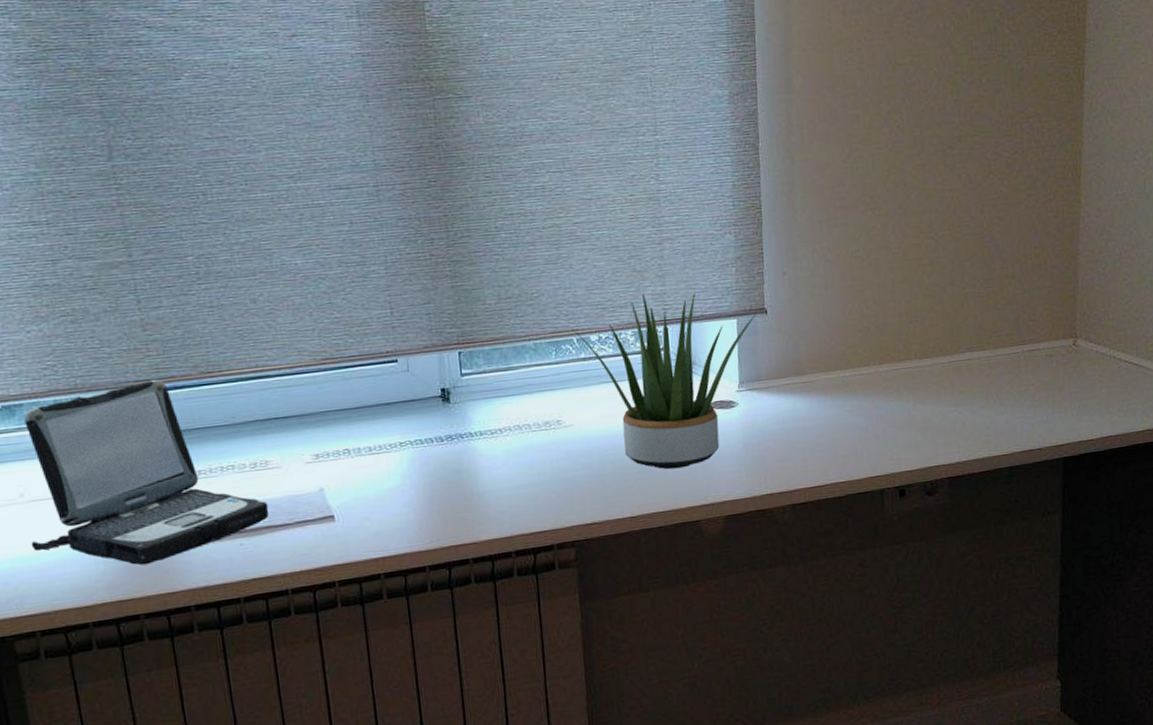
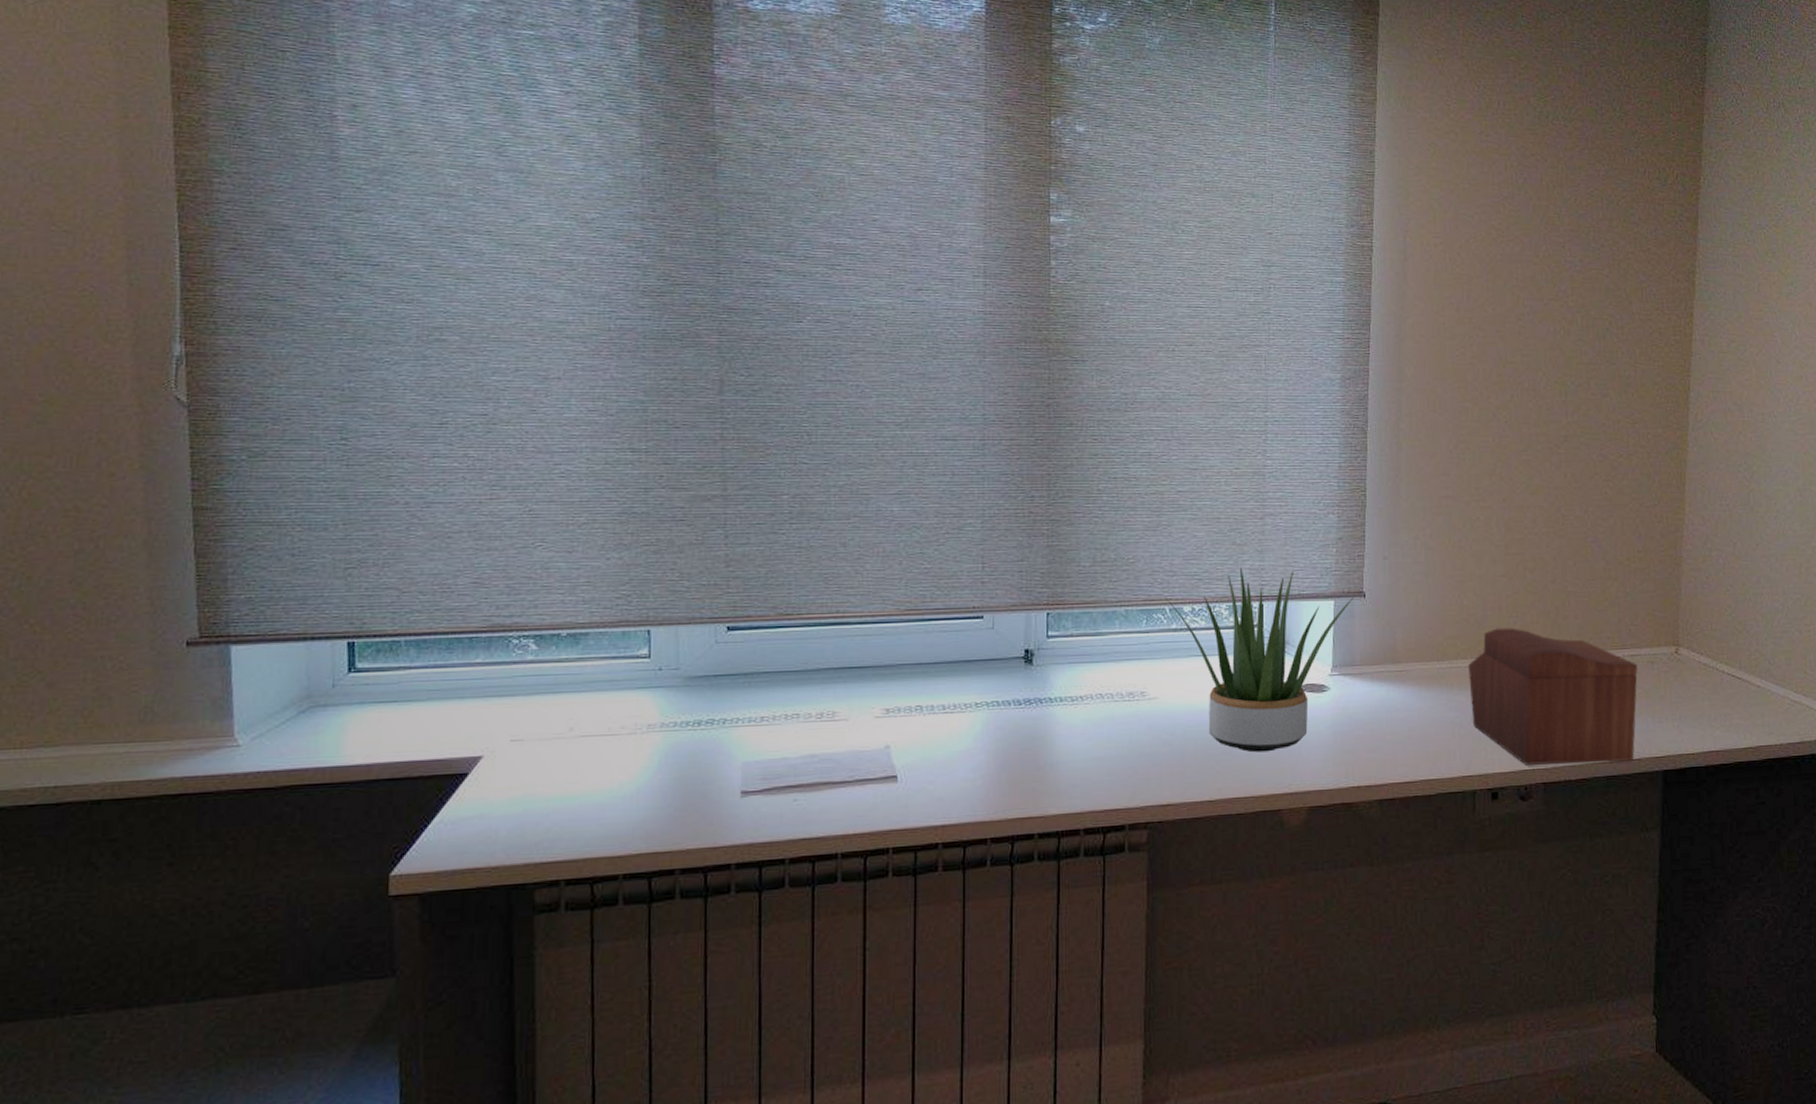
laptop: present [24,380,270,566] -> none [572,618,829,815]
sewing box: none [871,332,1037,463] -> present [1468,627,1638,765]

